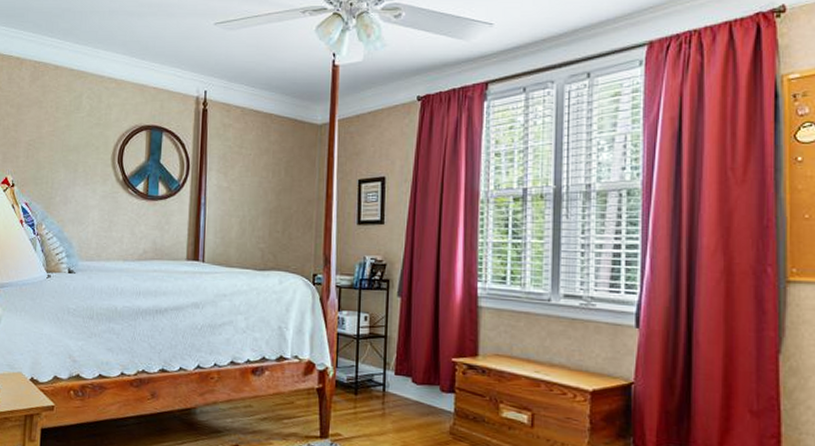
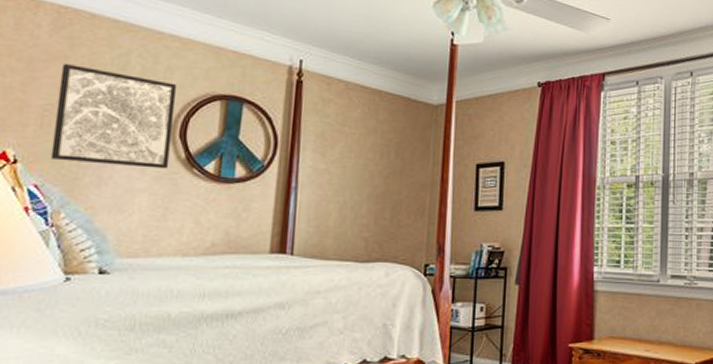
wall art: none [34,108,115,189] -> present [50,64,178,169]

